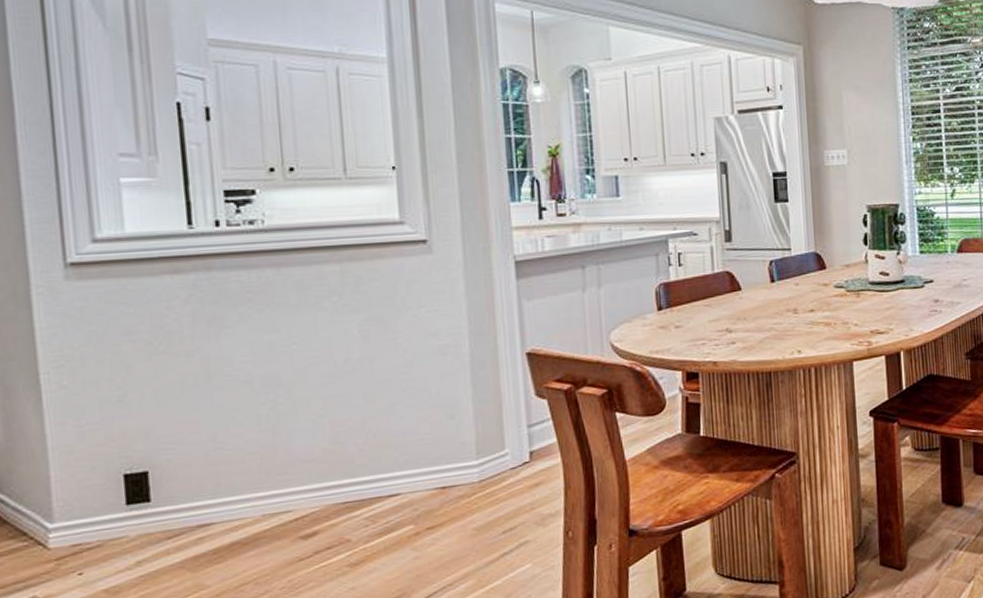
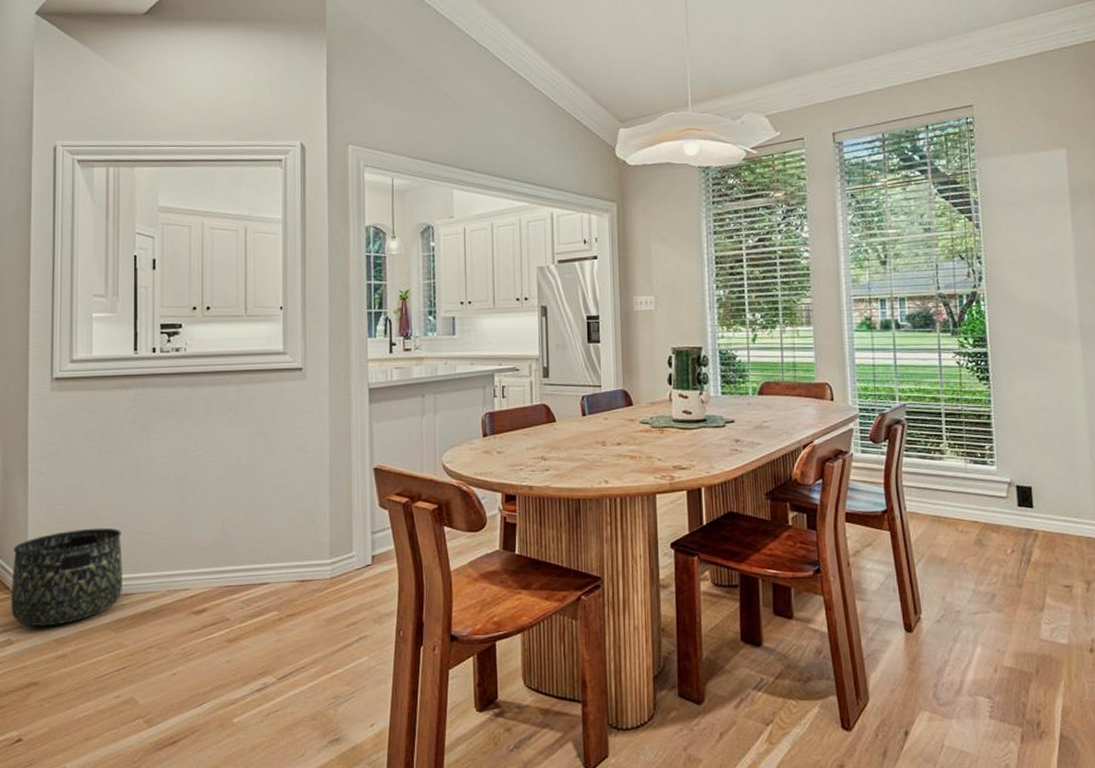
basket: none [28,447,198,578] -> present [11,527,122,627]

